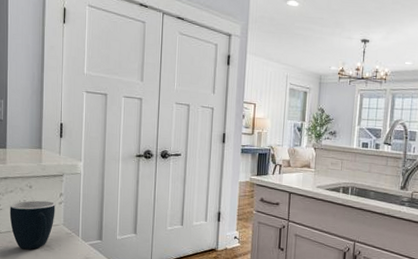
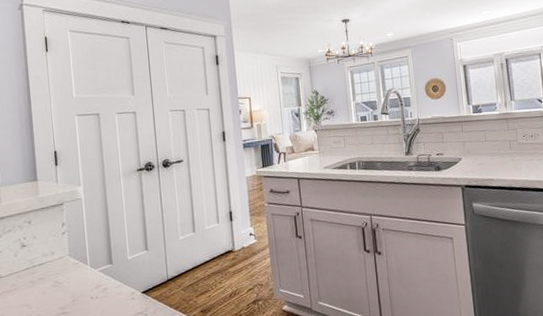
mug: present [9,200,56,250] -> none [9,233,59,290]

